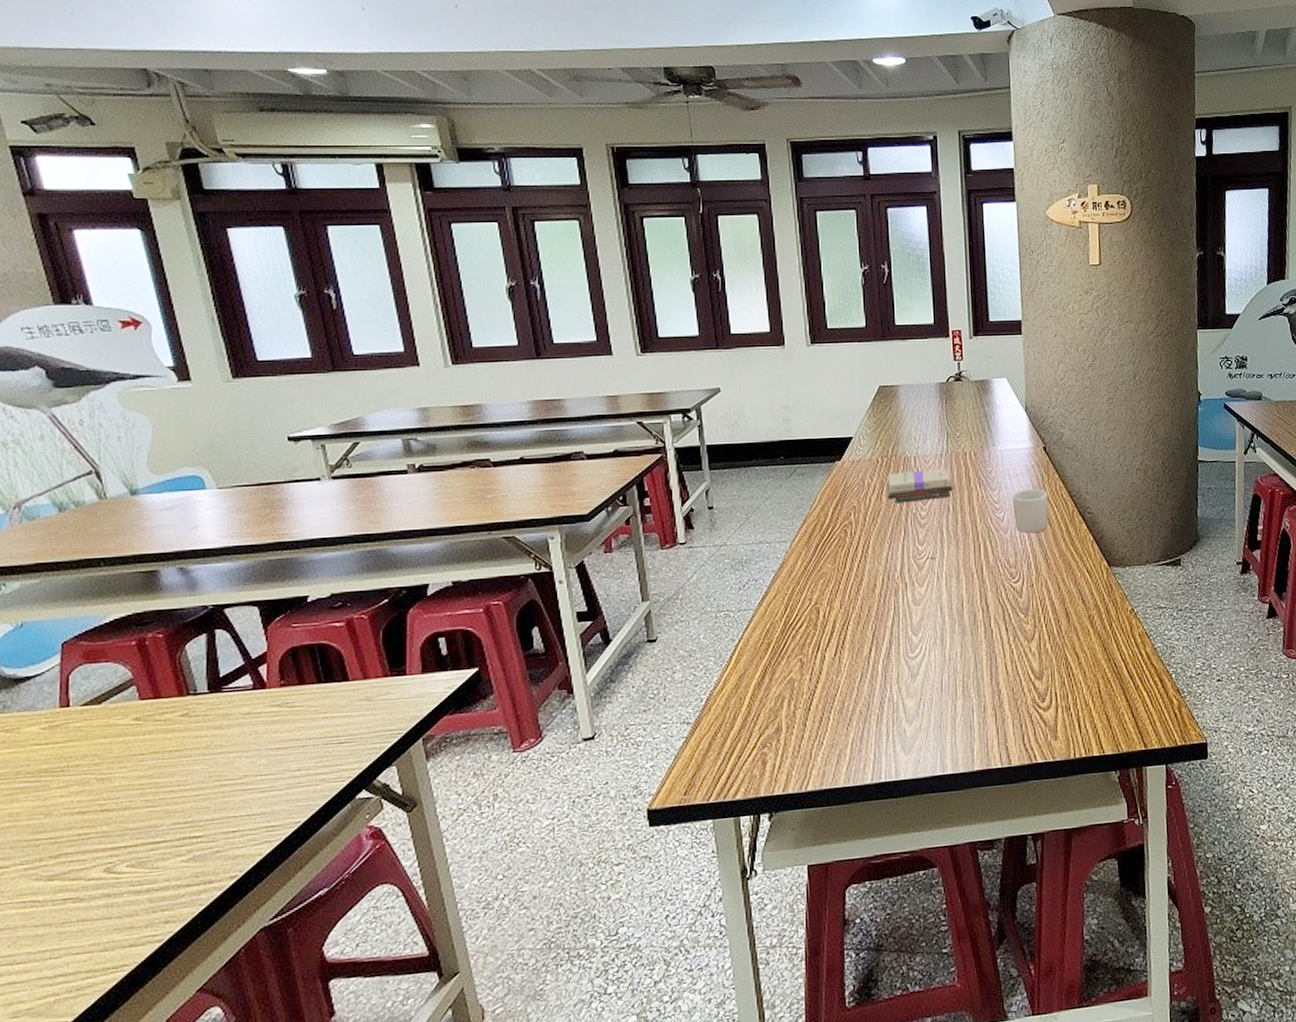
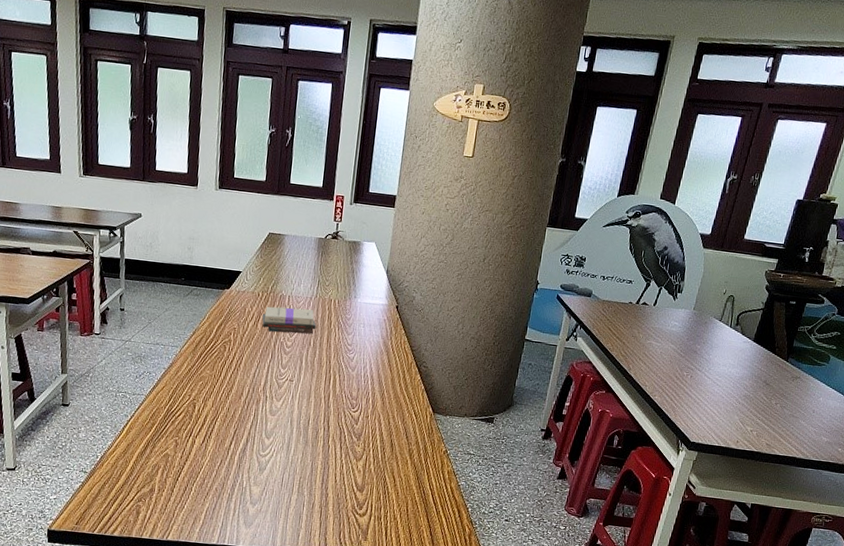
mug: present [1012,488,1049,534] -> none [361,337,394,376]

